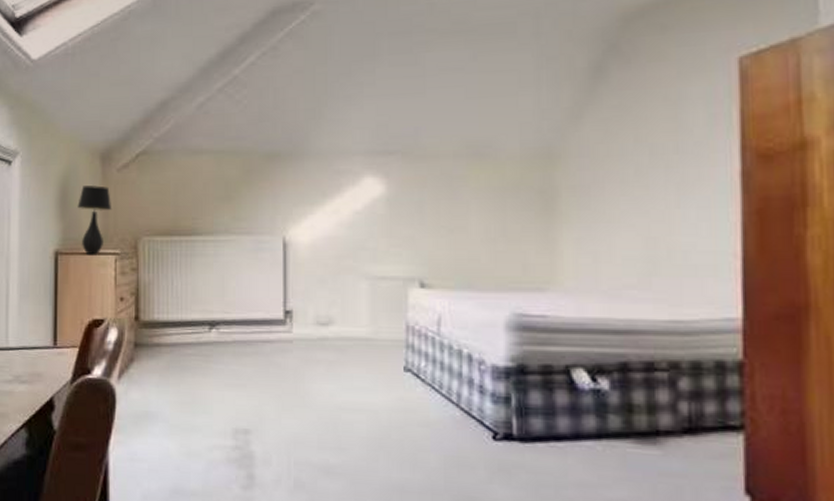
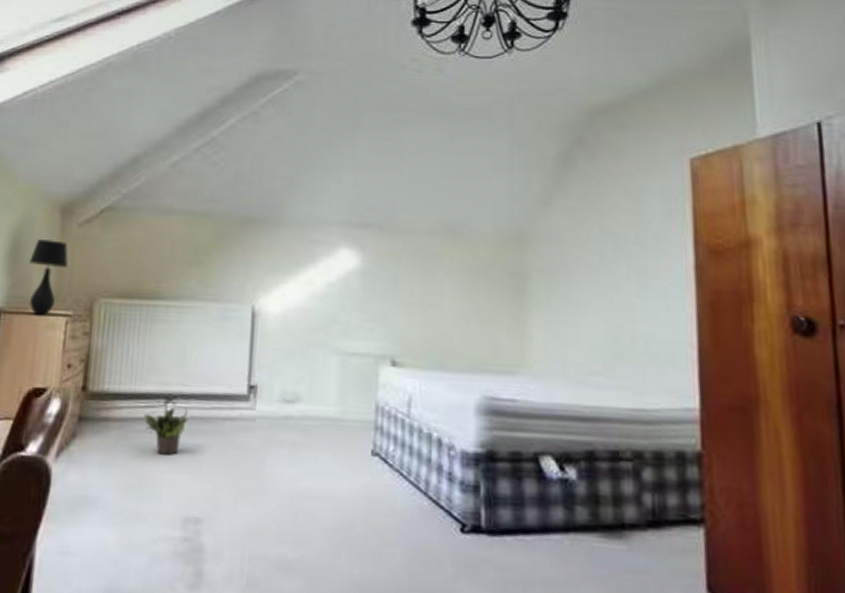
potted plant: none [191,331,231,375] -> present [144,405,188,455]

